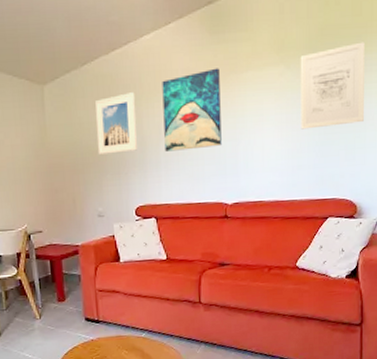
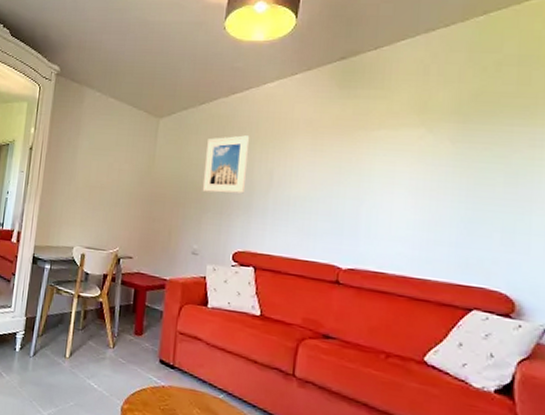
wall art: present [162,68,222,152] -> none [274,122,347,204]
wall art: present [300,42,365,130] -> none [442,113,534,204]

